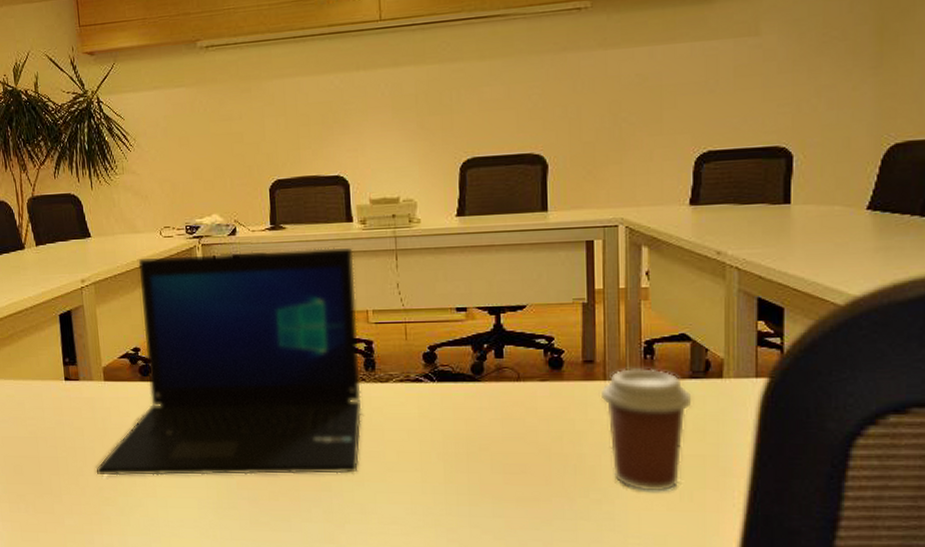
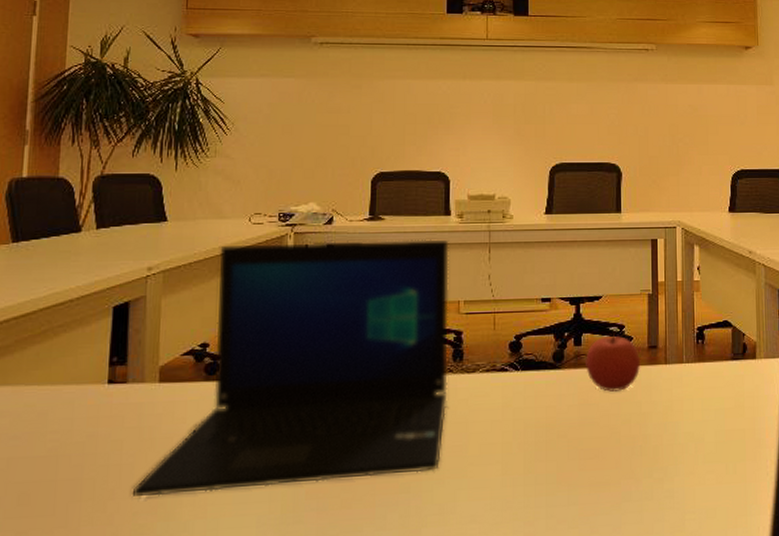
apple: none [508,339,574,407] -> present [586,327,641,392]
coffee cup: present [600,368,692,492] -> none [662,352,734,467]

